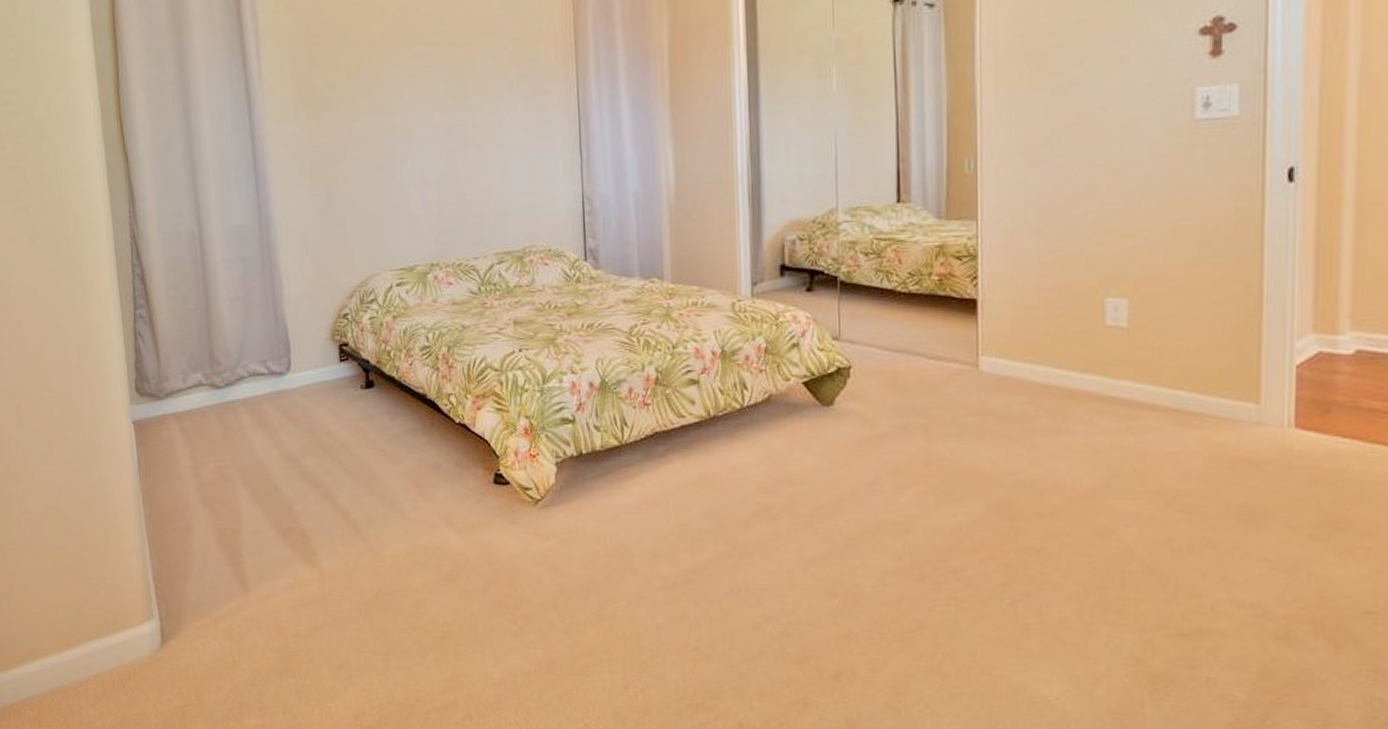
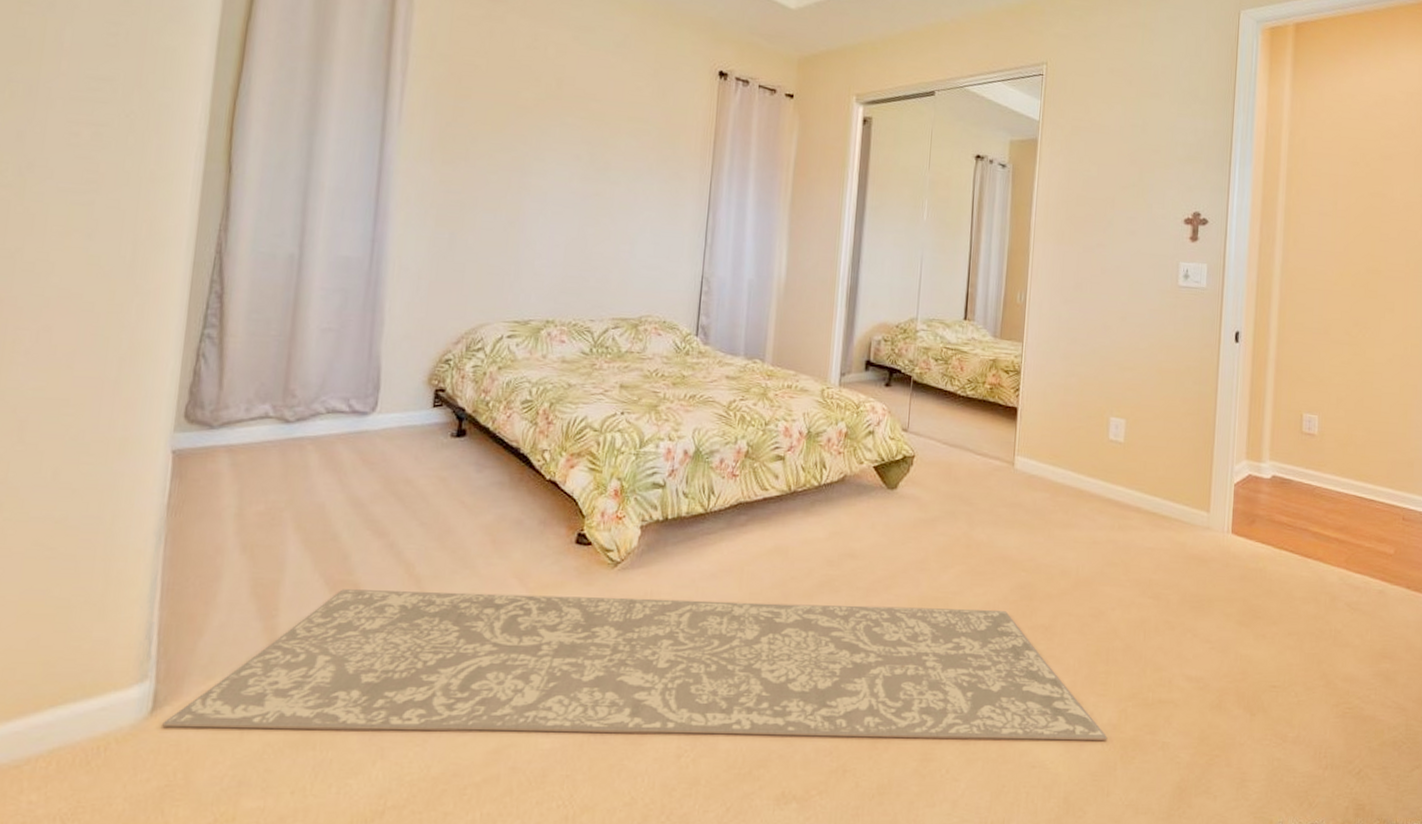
rug: none [172,533,1130,676] -> present [162,589,1108,741]

